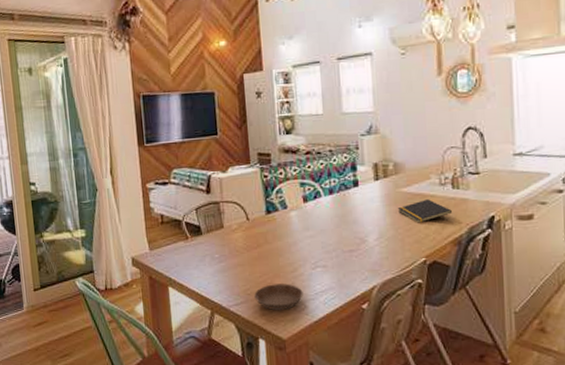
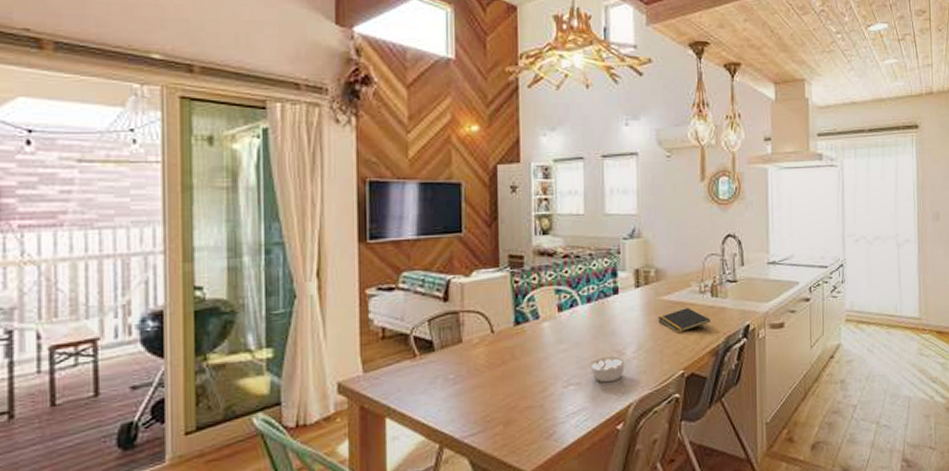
saucer: present [254,283,303,311] -> none [495,406,553,439]
legume: none [333,242,377,267] -> present [588,355,635,383]

